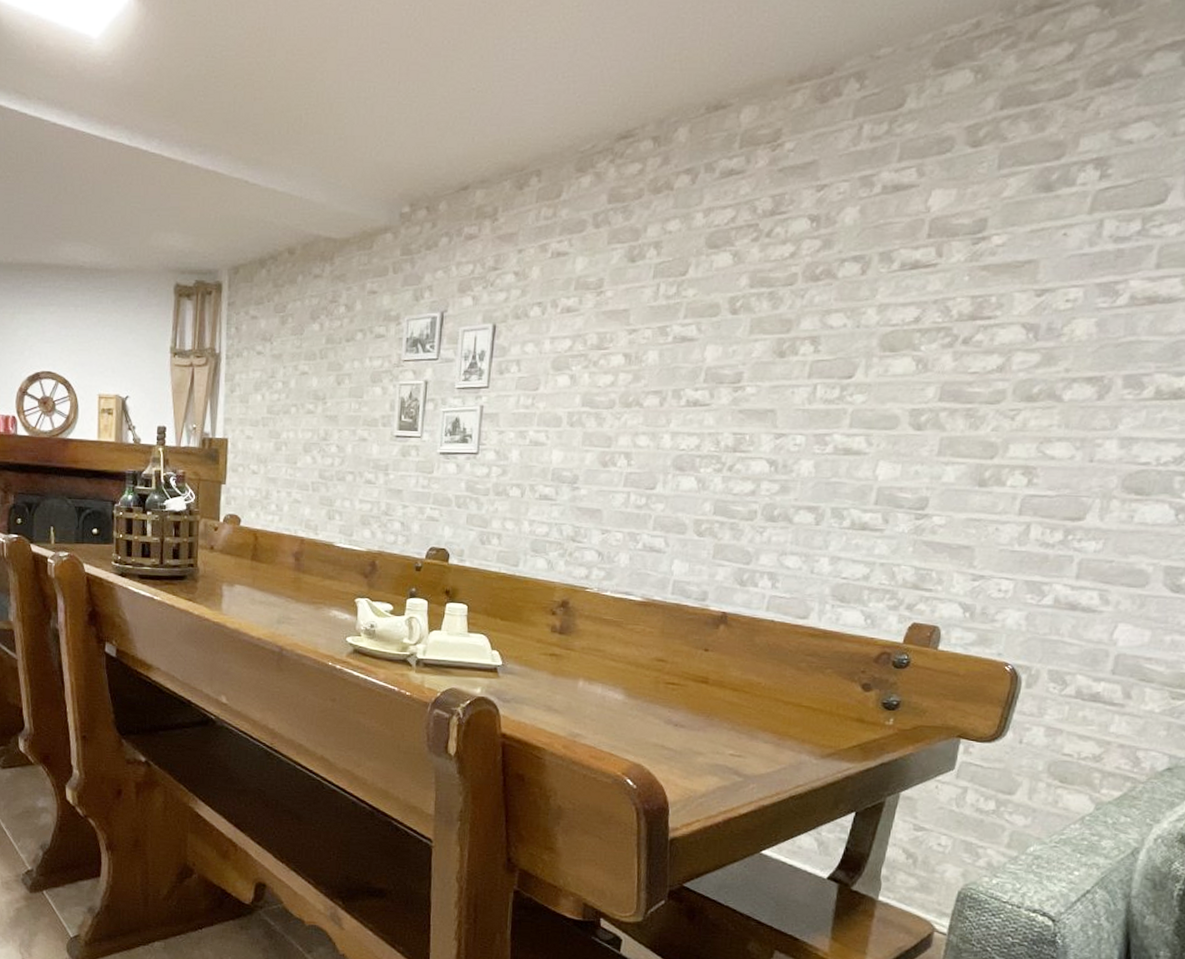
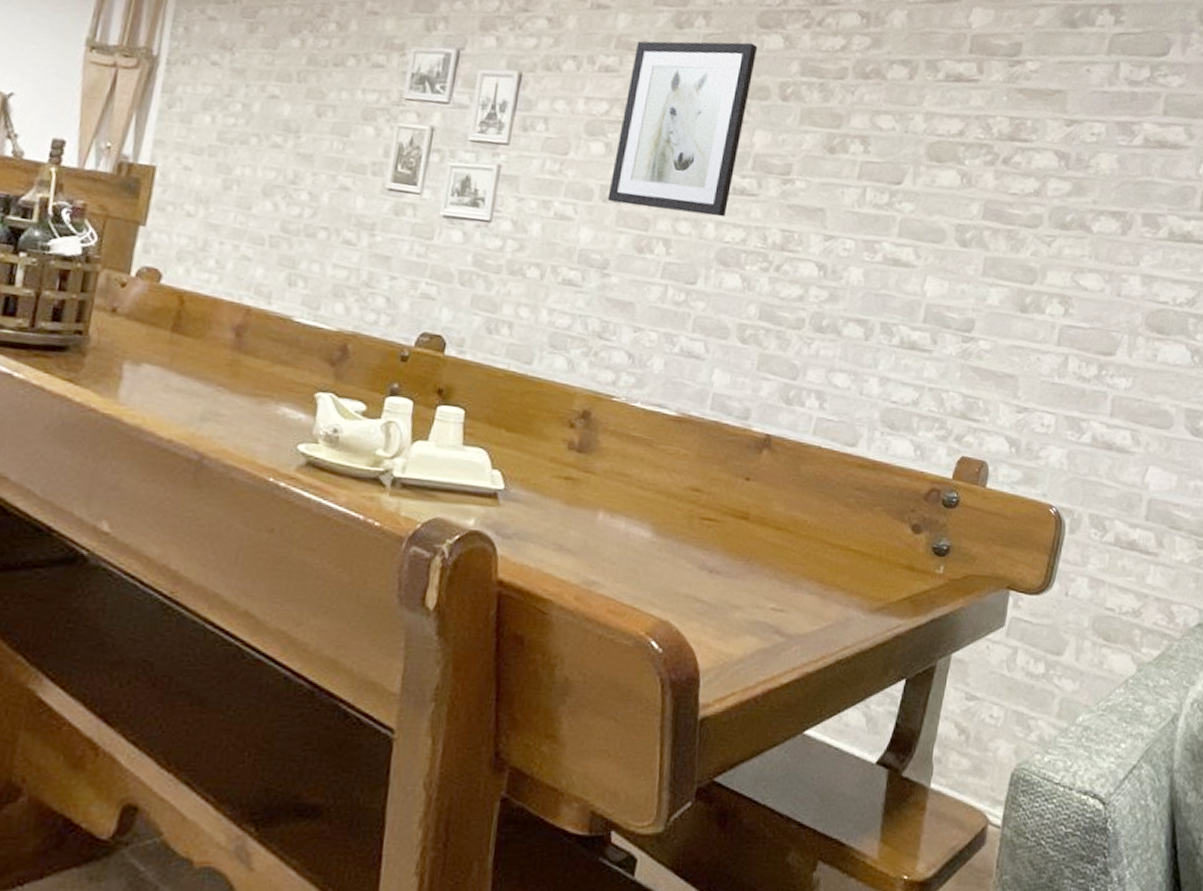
wall art: none [574,264,707,428] -> present [607,41,758,217]

